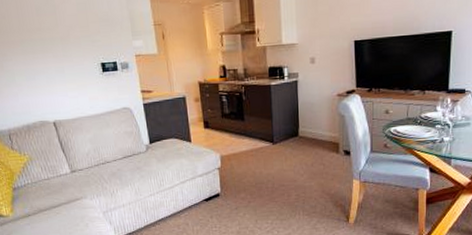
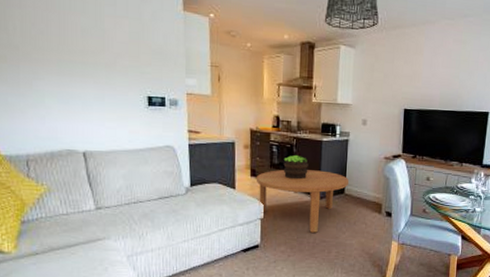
coffee table: none [209,115,302,178] -> present [256,170,348,233]
potted plant: none [234,102,260,127] -> present [283,154,309,180]

